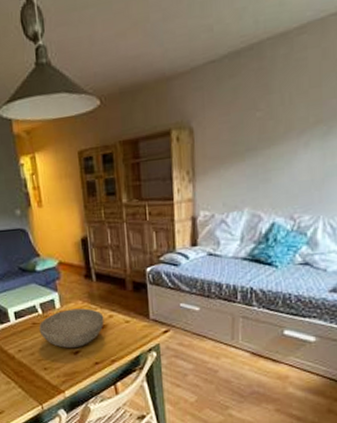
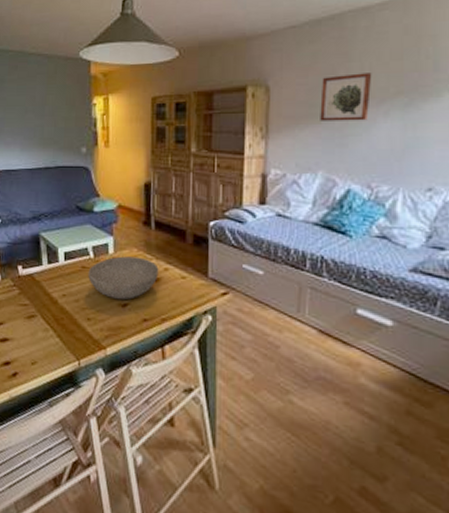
wall art: none [243,103,292,159] -> present [320,73,372,121]

